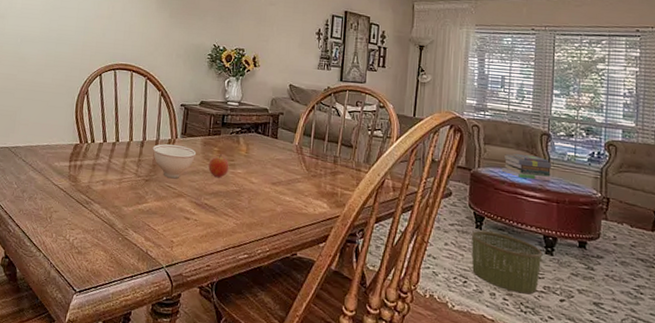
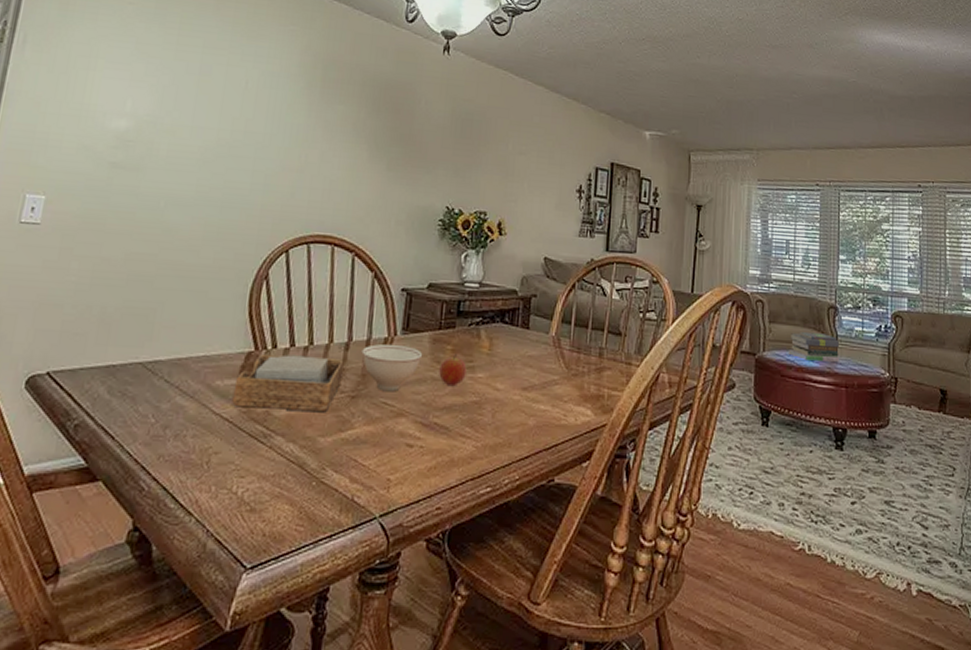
napkin holder: none [65,146,140,190] -> present [232,353,344,413]
basket: present [471,228,543,295] -> none [757,425,833,500]

